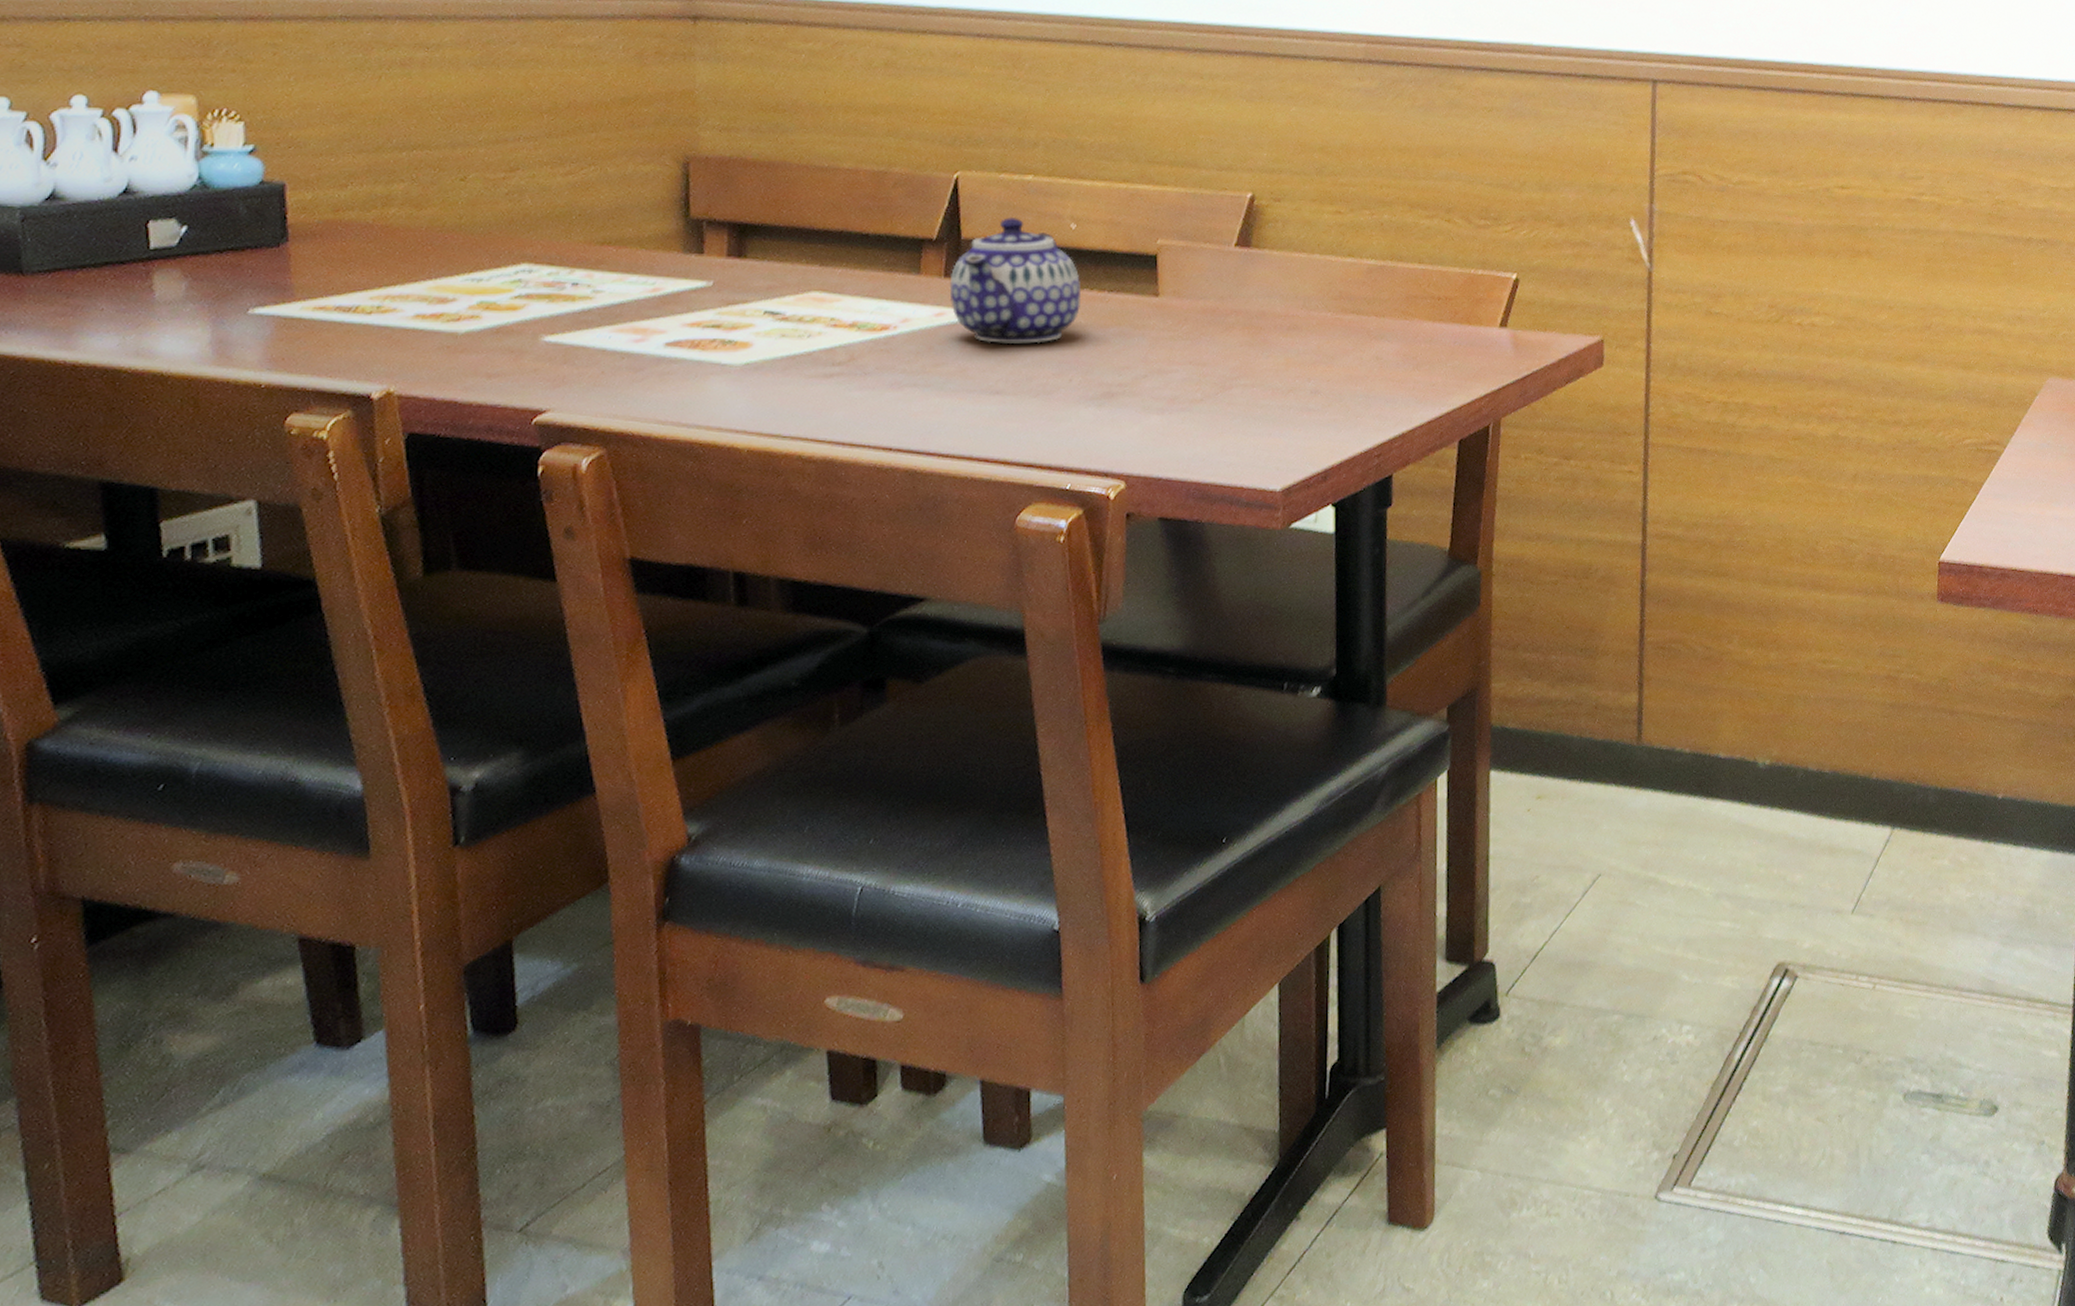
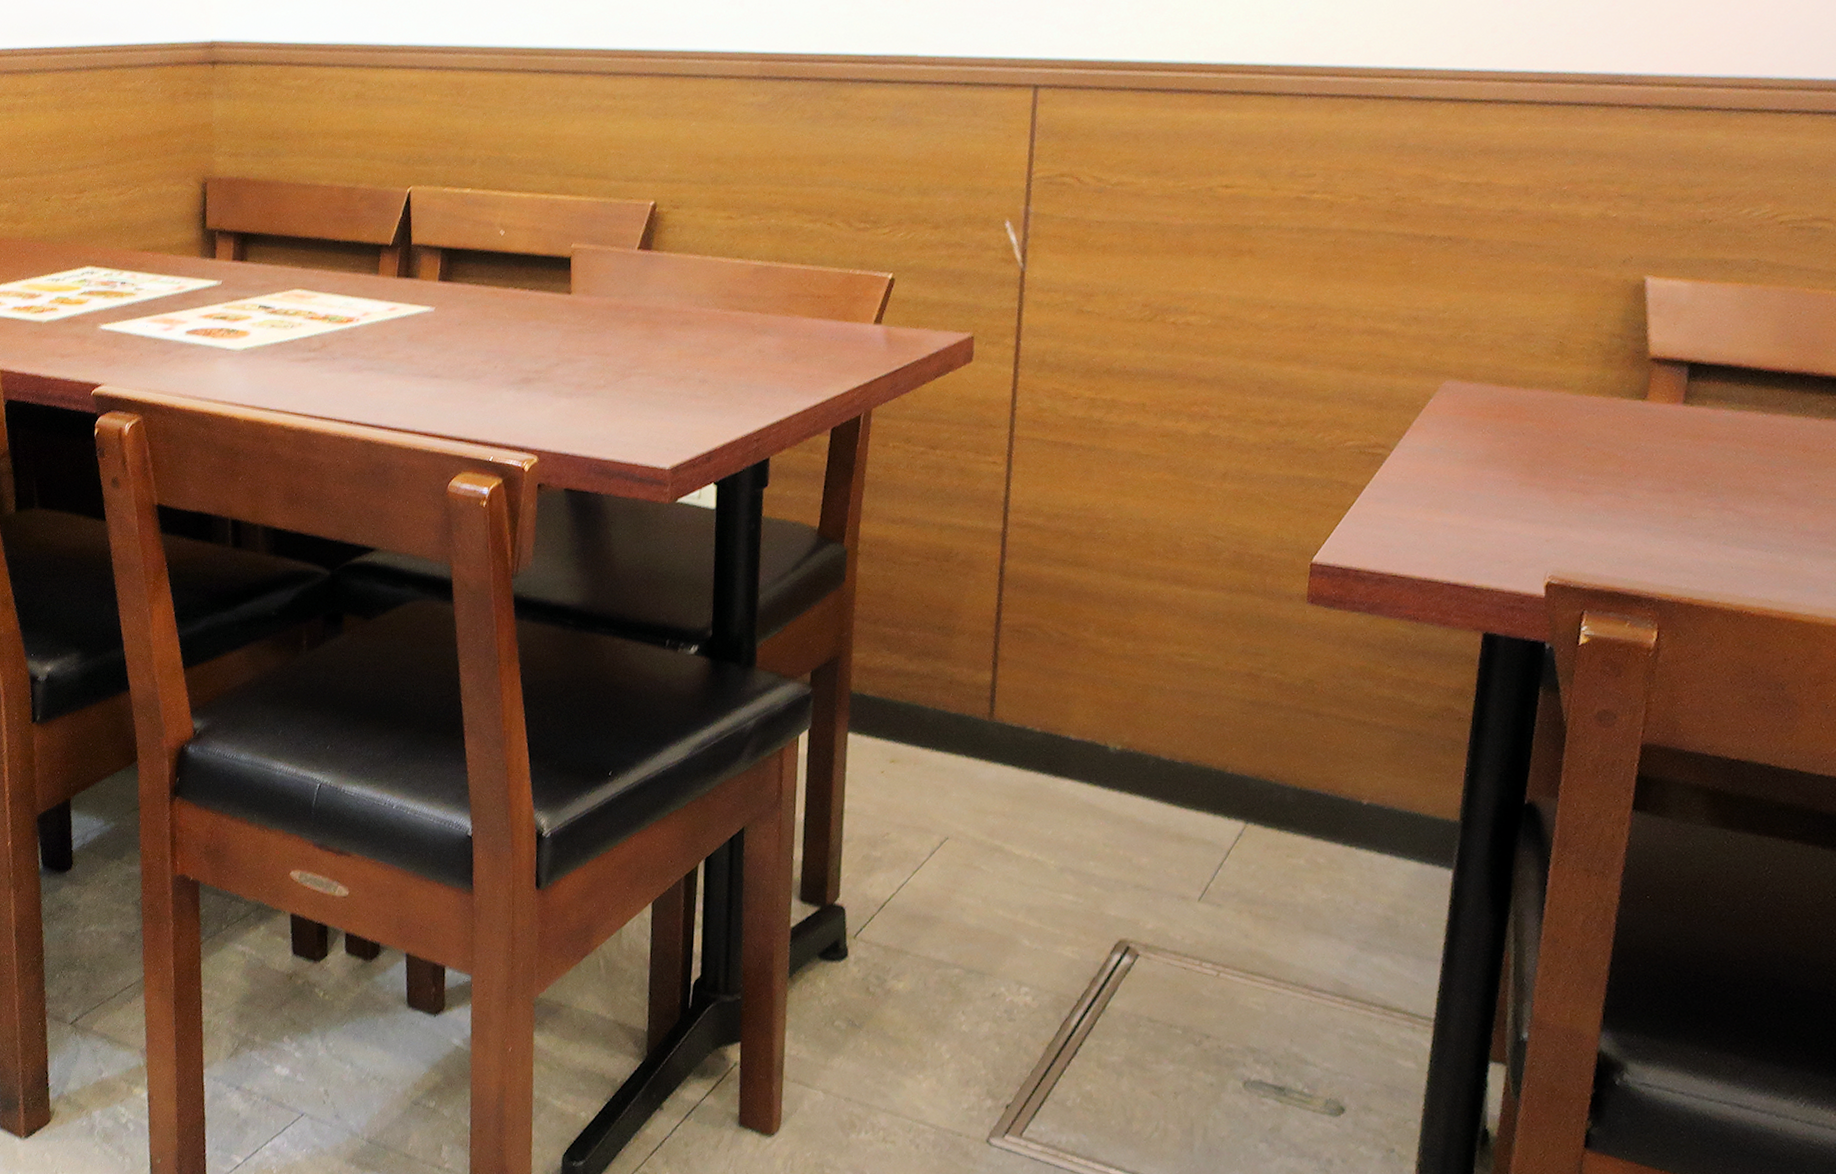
teapot: present [949,216,1080,344] -> none [401,224,506,335]

